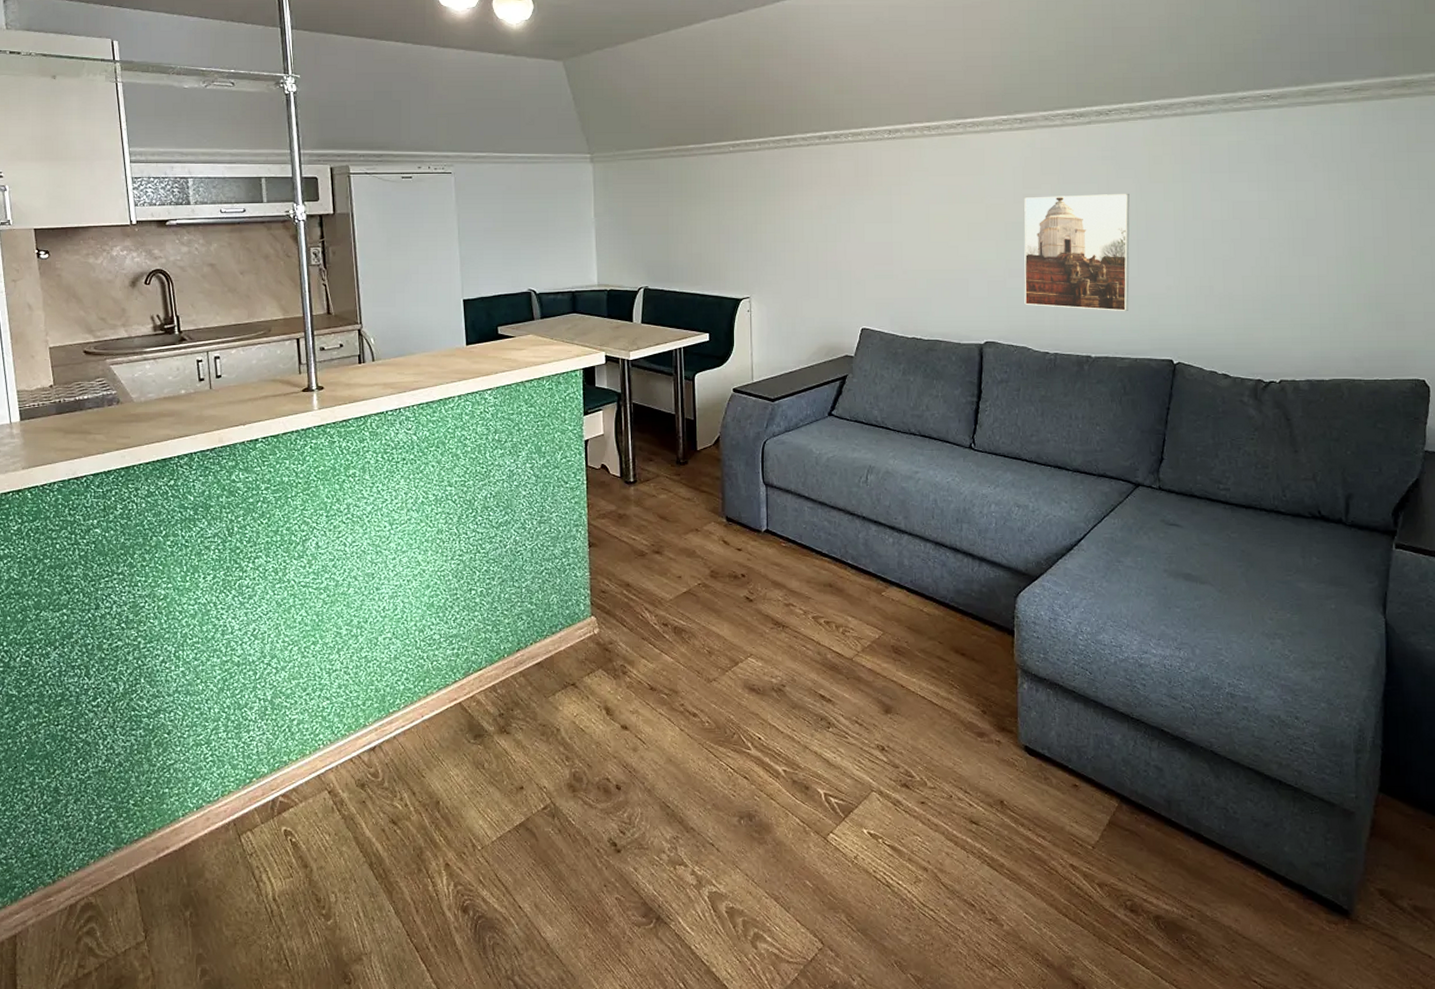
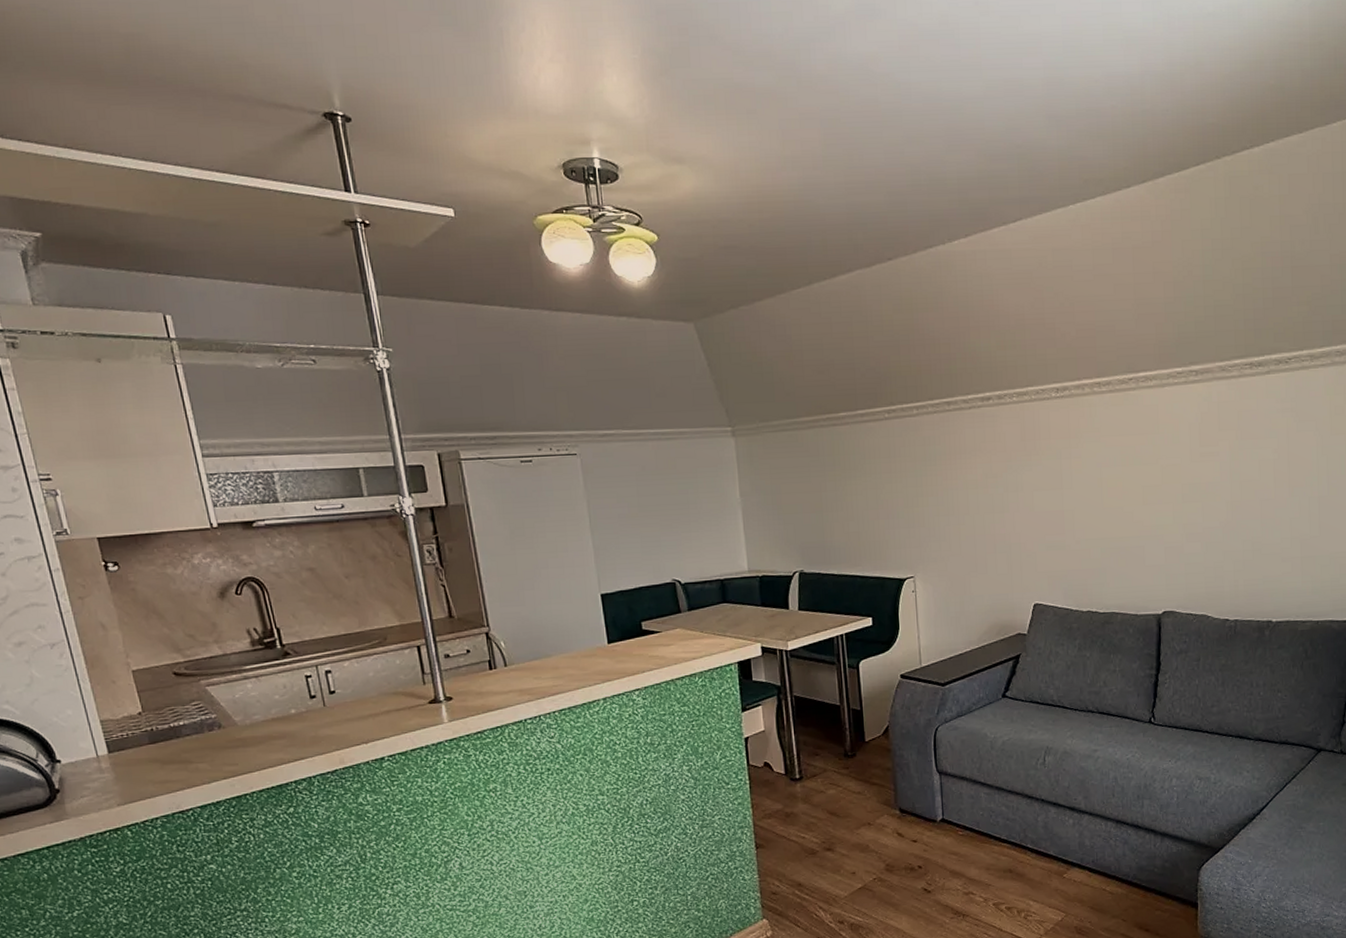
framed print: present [1024,194,1130,312] -> none [1201,448,1311,573]

